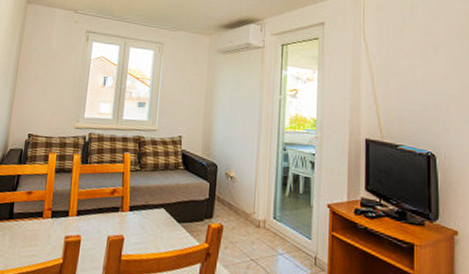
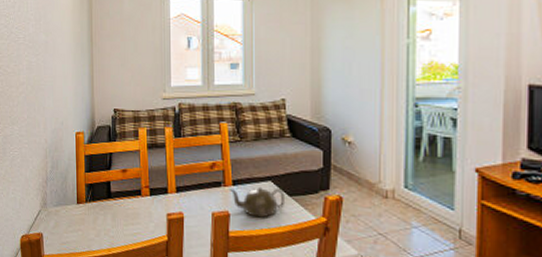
teapot: none [126,213,174,243] -> present [230,186,284,218]

